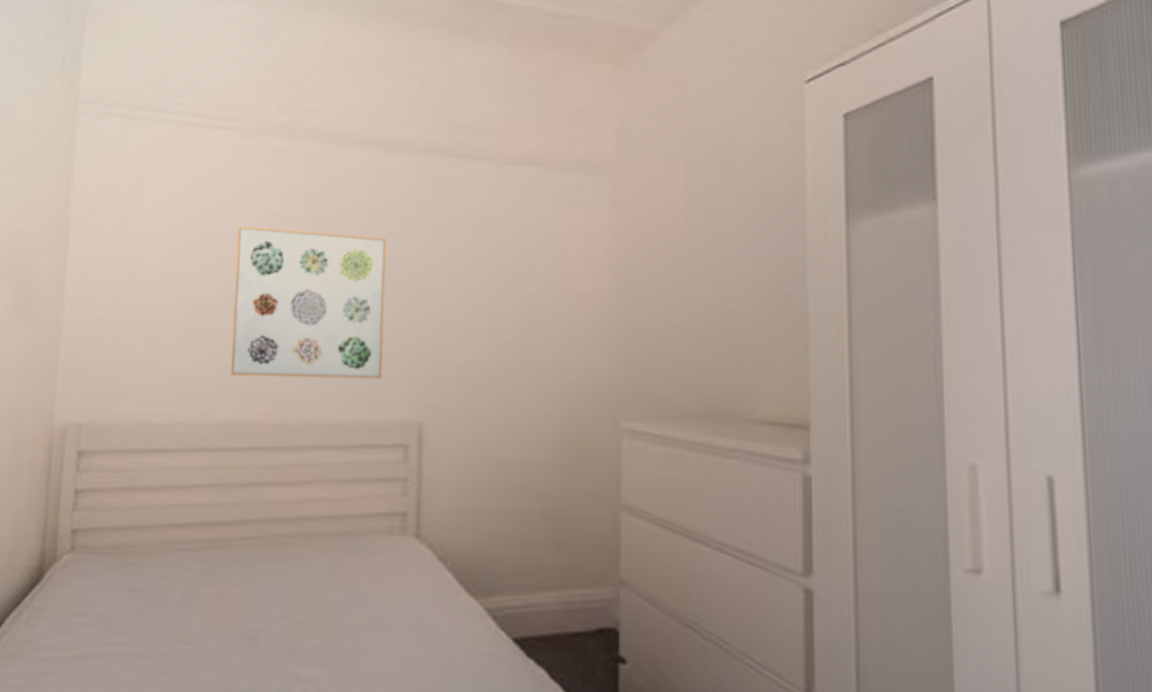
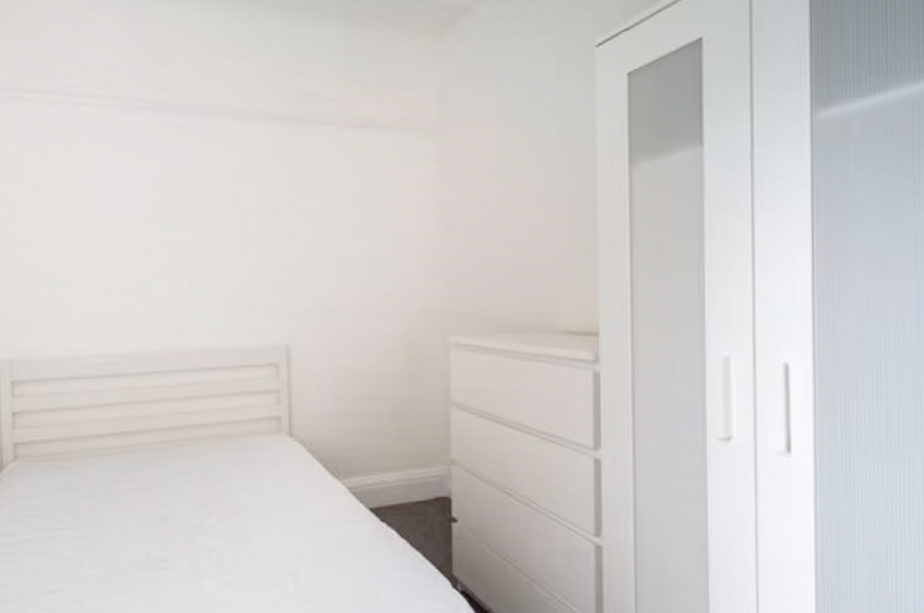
wall art: present [230,225,387,380] -> none [127,189,254,315]

